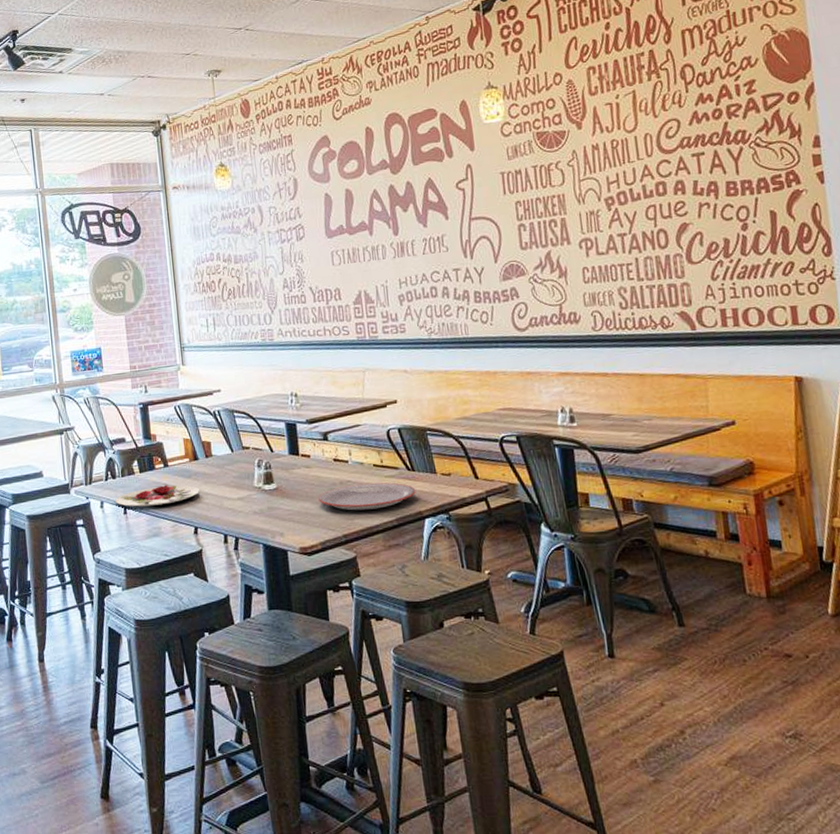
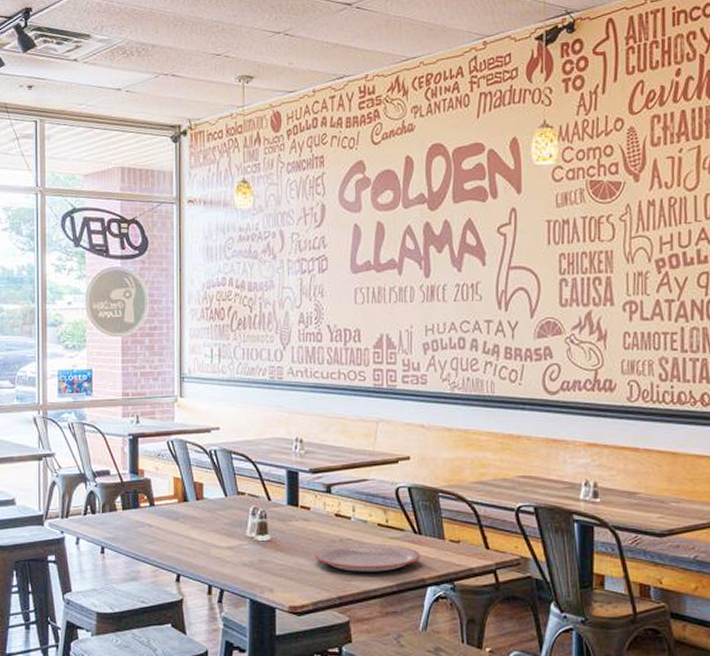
plate: present [115,485,199,507] -> none [93,526,186,547]

